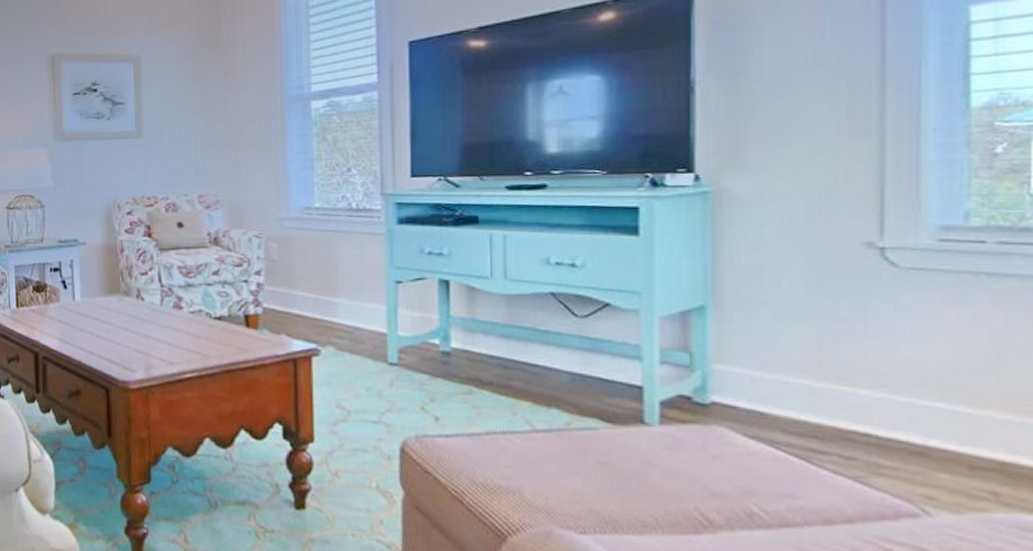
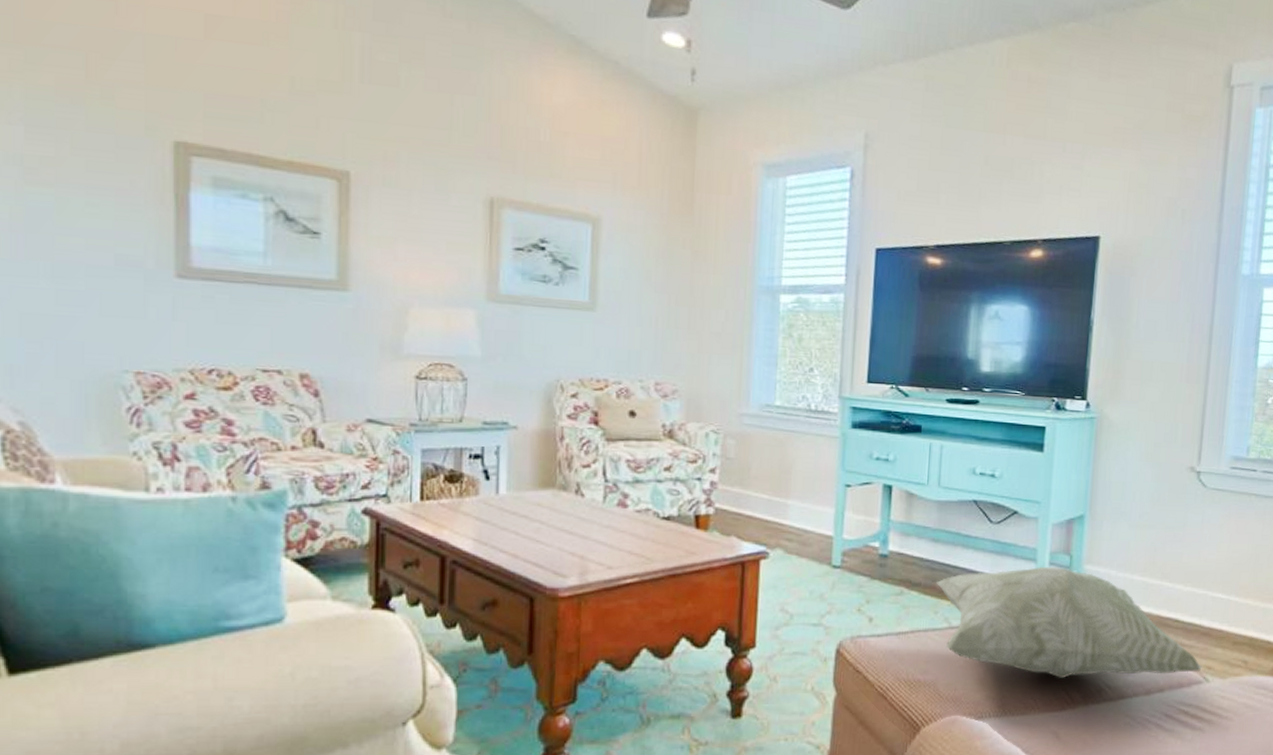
decorative pillow: none [512,365,918,502] -> present [937,566,1203,679]

